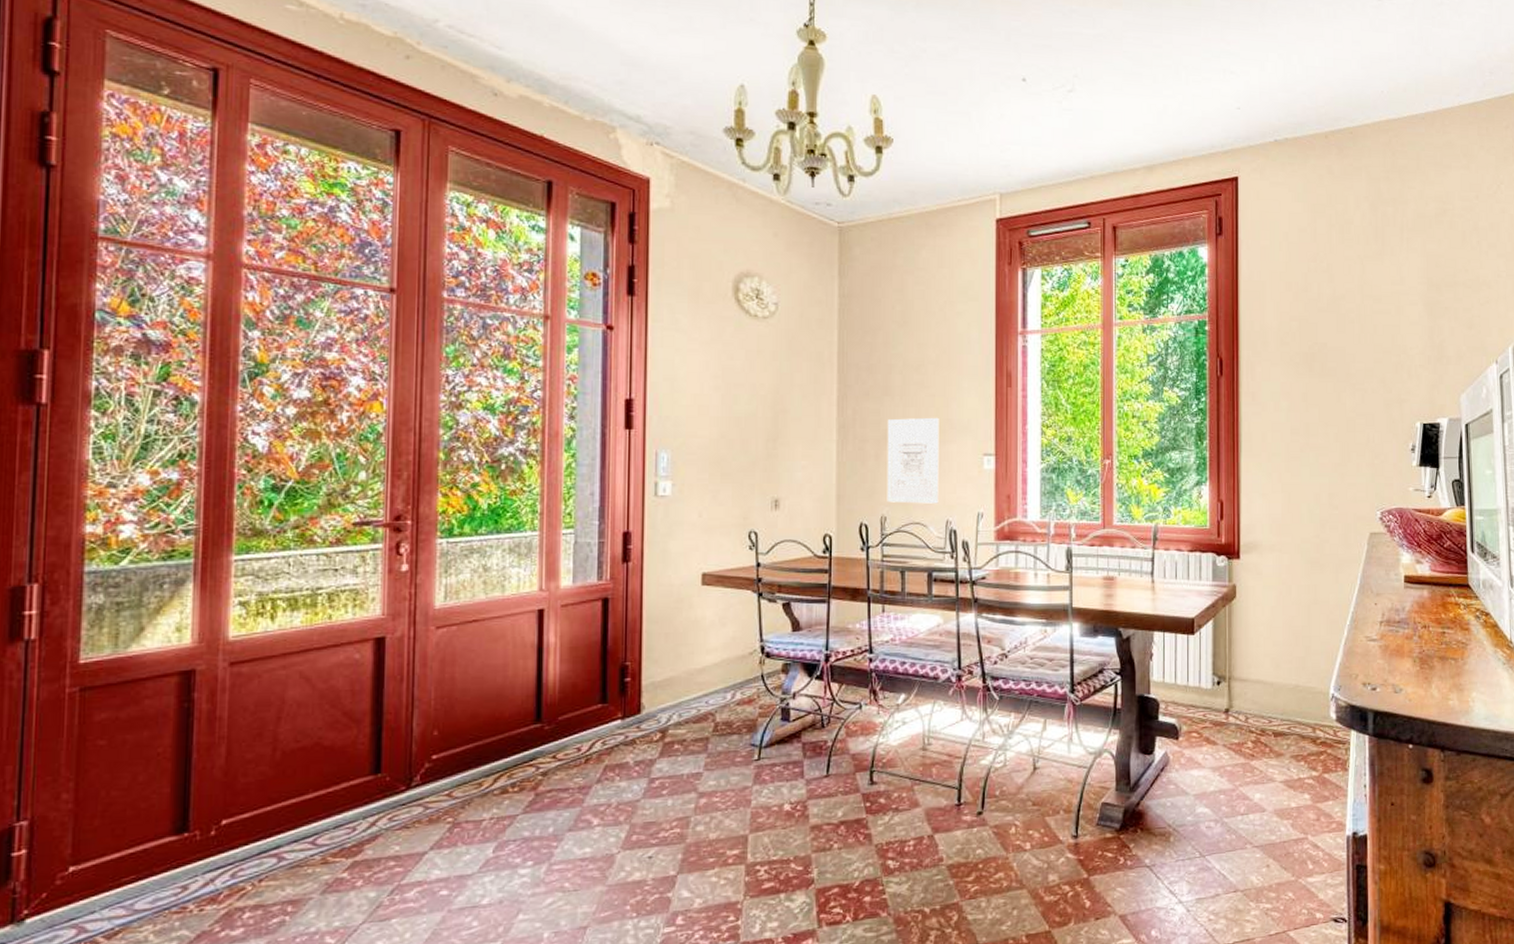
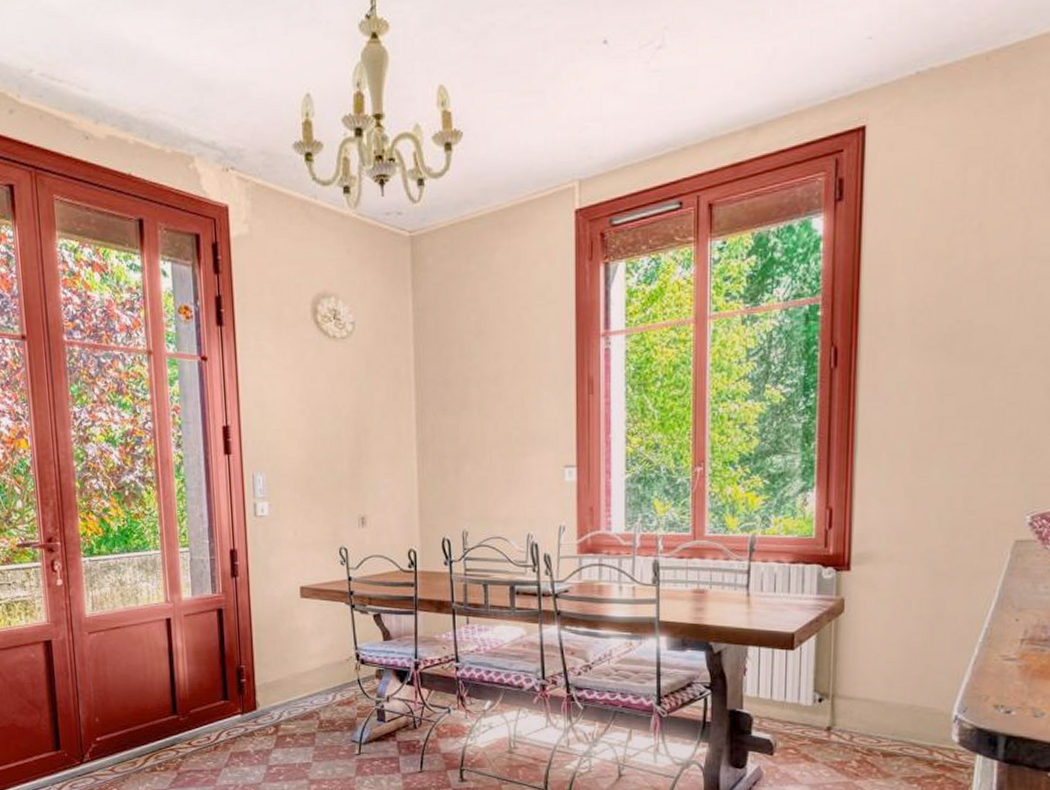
wall art: present [887,417,939,504] -> none [466,430,519,518]

